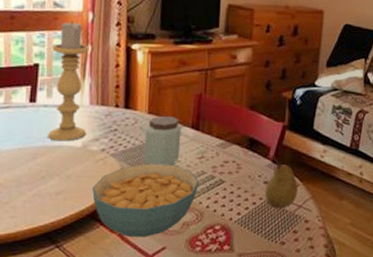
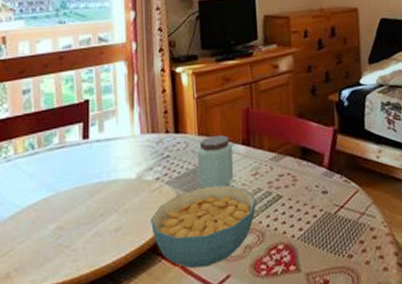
candle holder: present [48,21,89,142] -> none [101,54,140,176]
fruit: present [265,155,298,209] -> none [324,162,359,220]

